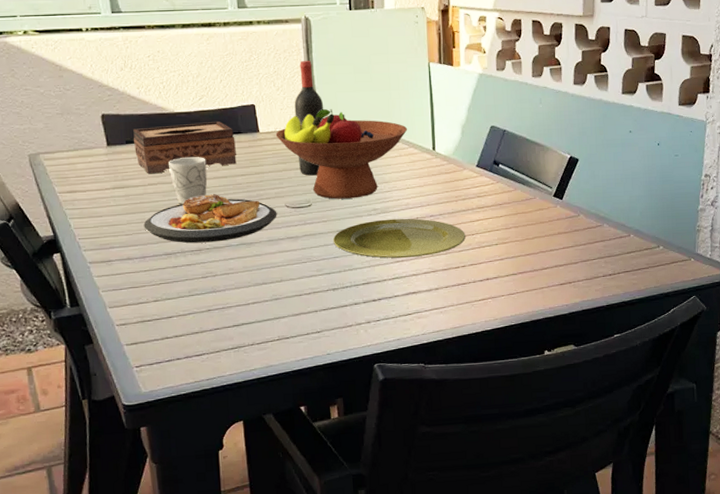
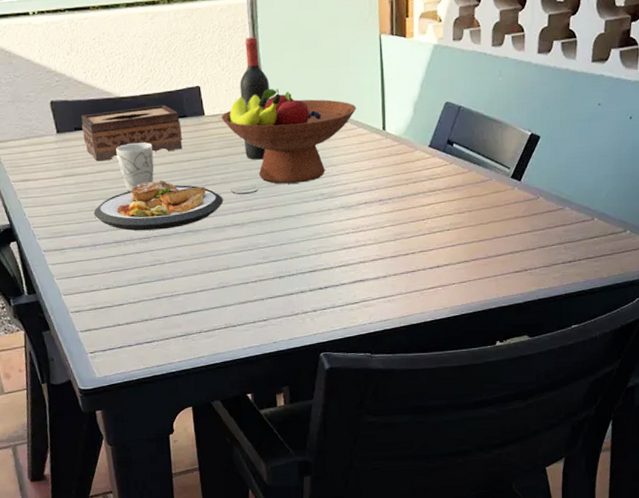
plate: present [333,218,466,258] -> none [279,203,416,245]

